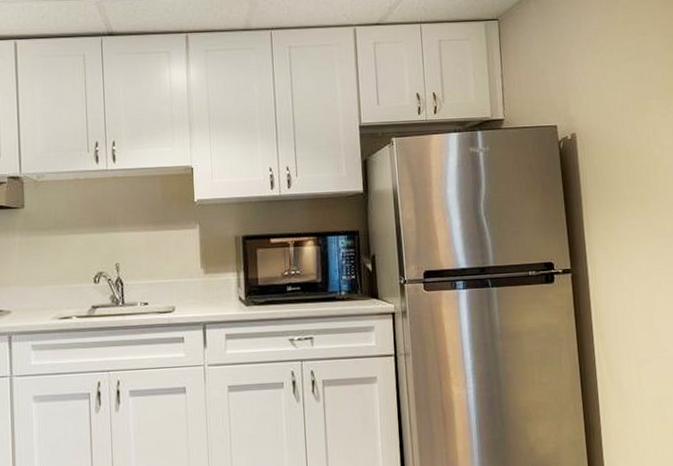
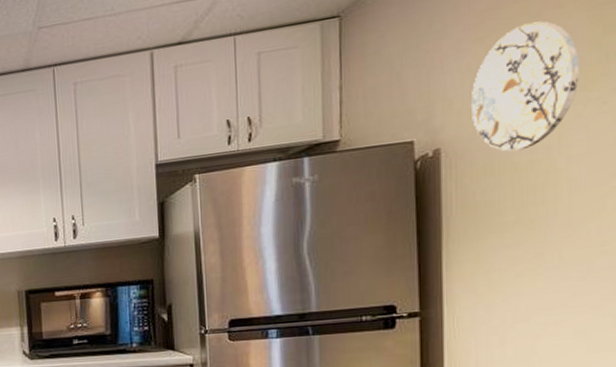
decorative plate: none [593,43,663,140] -> present [470,21,580,152]

